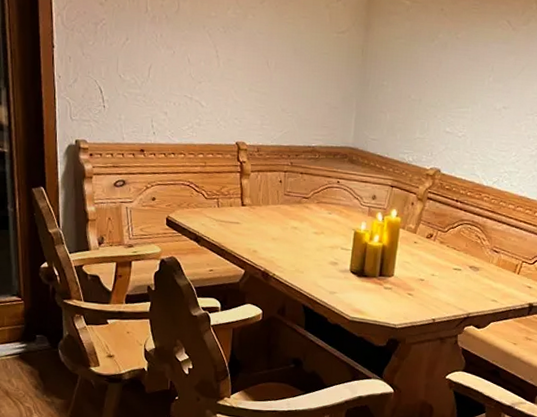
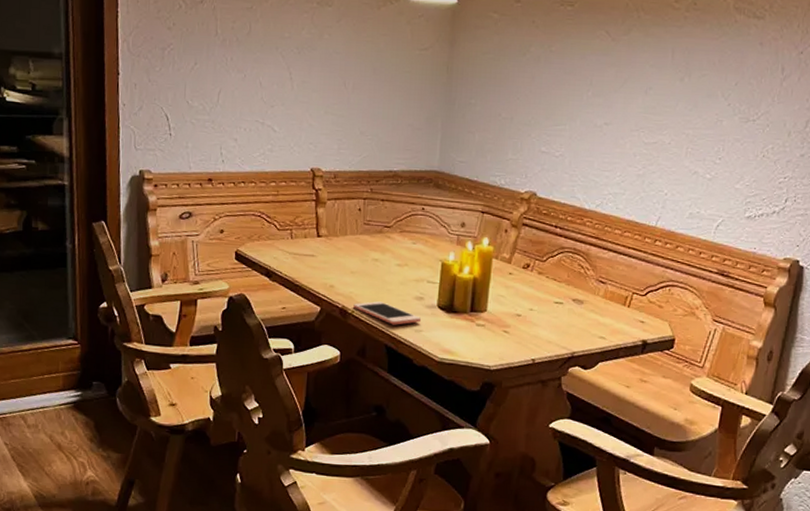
cell phone: none [274,265,336,287] -> present [353,301,422,325]

